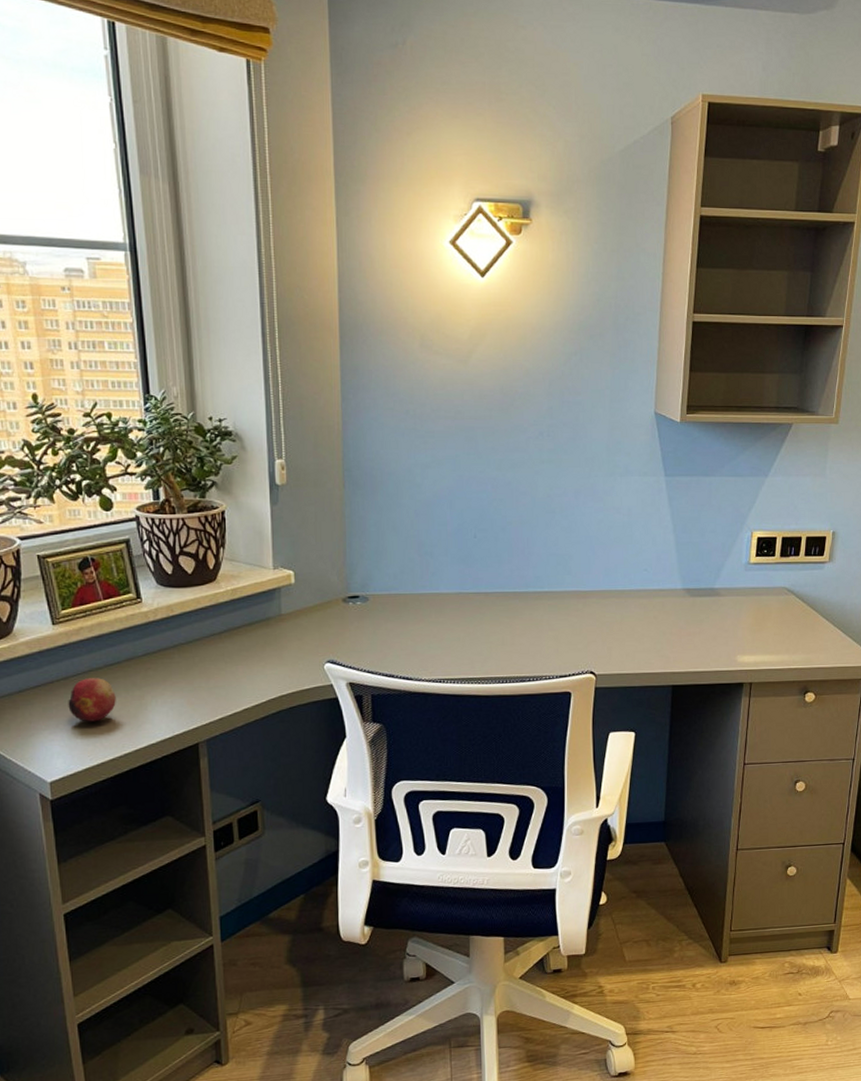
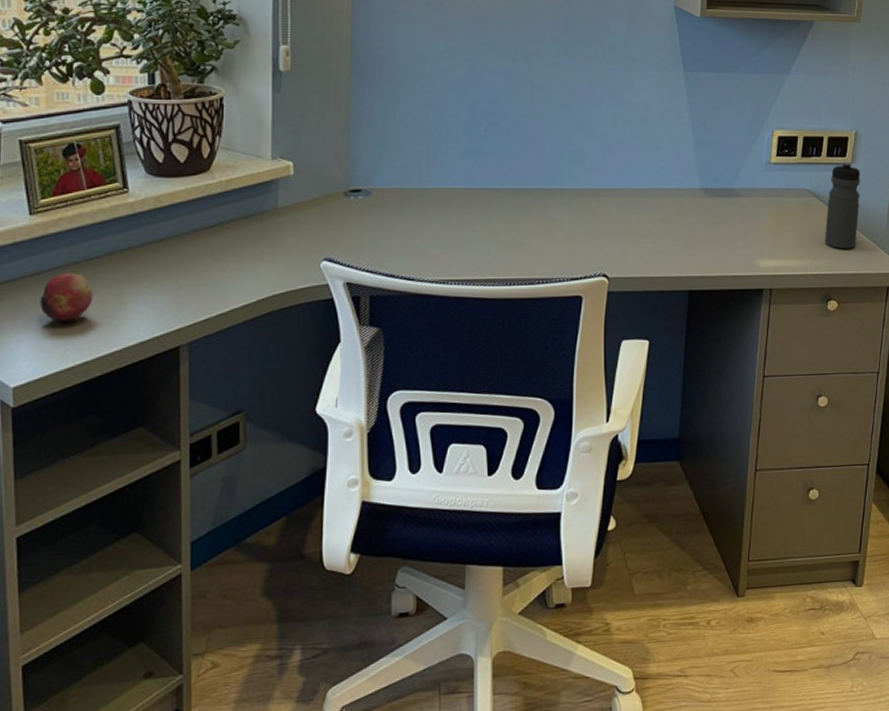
water bottle: none [802,560,838,644] -> present [824,161,861,249]

